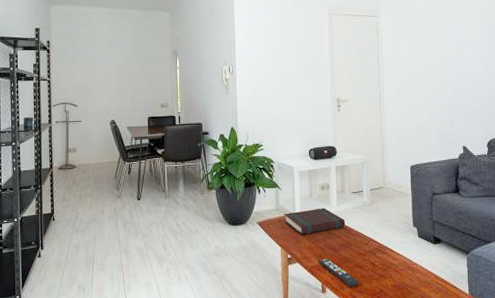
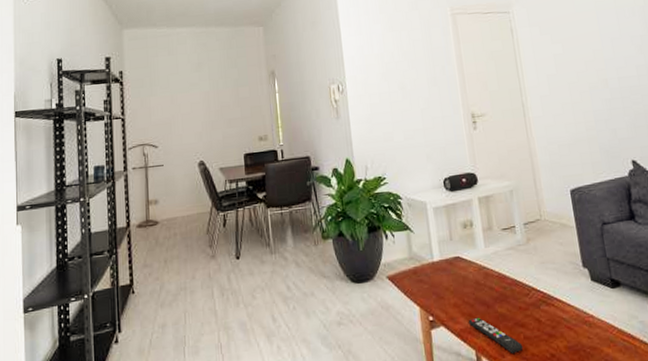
book: present [284,207,346,234] -> none [420,251,498,288]

